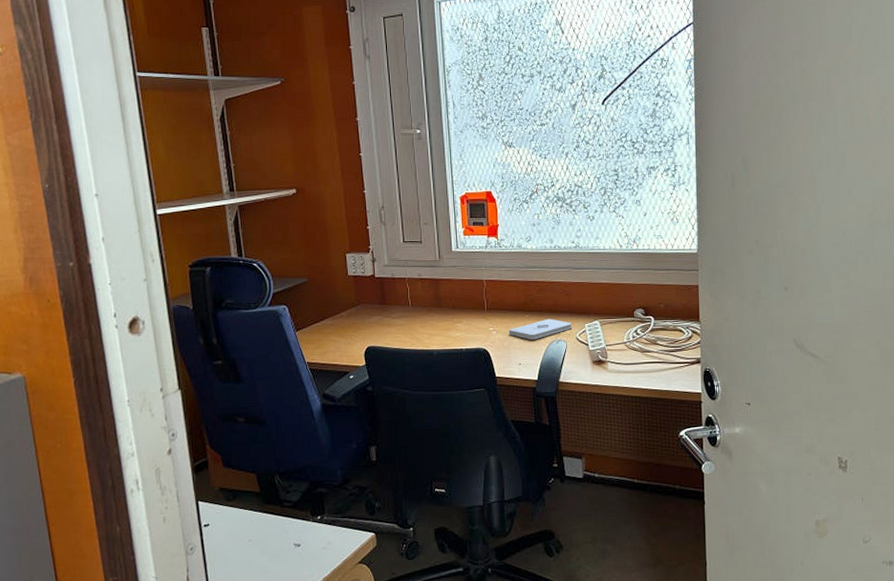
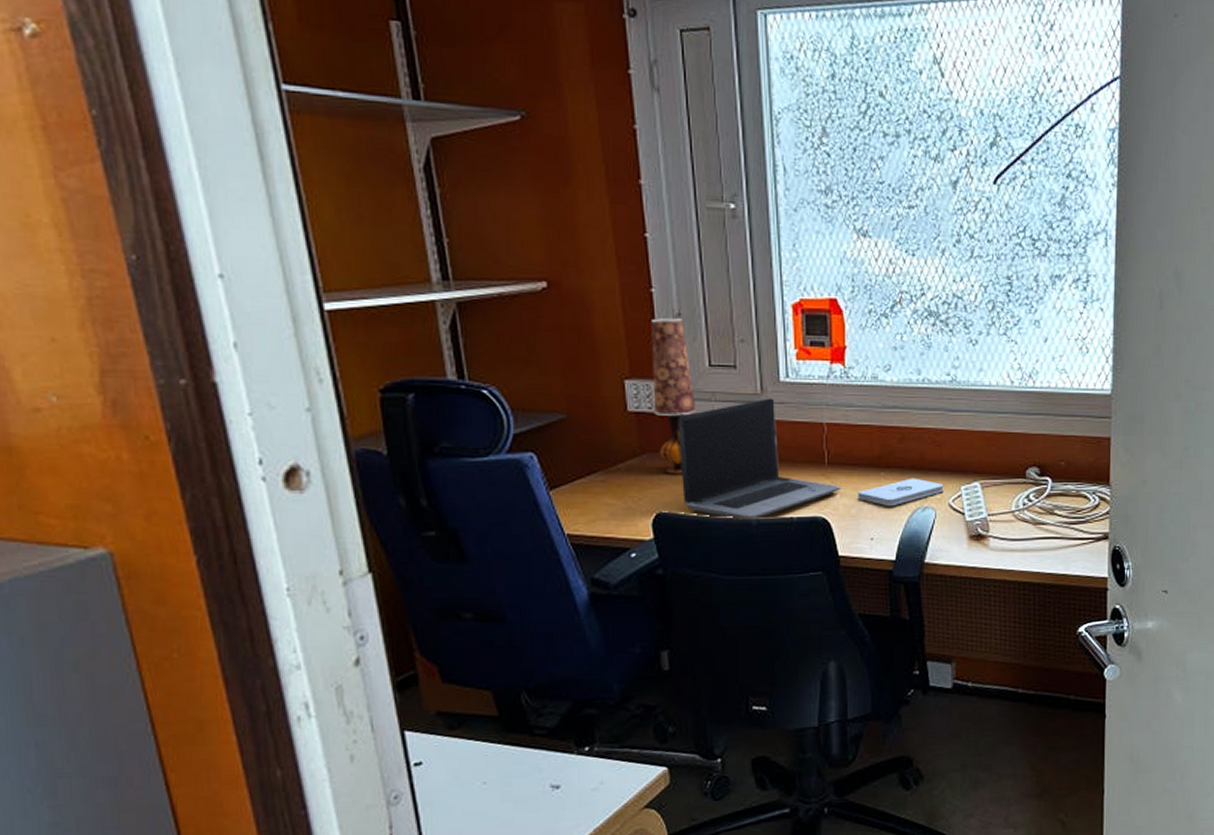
table lamp: none [364,210,395,319] -> present [651,318,697,474]
laptop computer: none [382,263,497,352] -> present [678,398,841,521]

